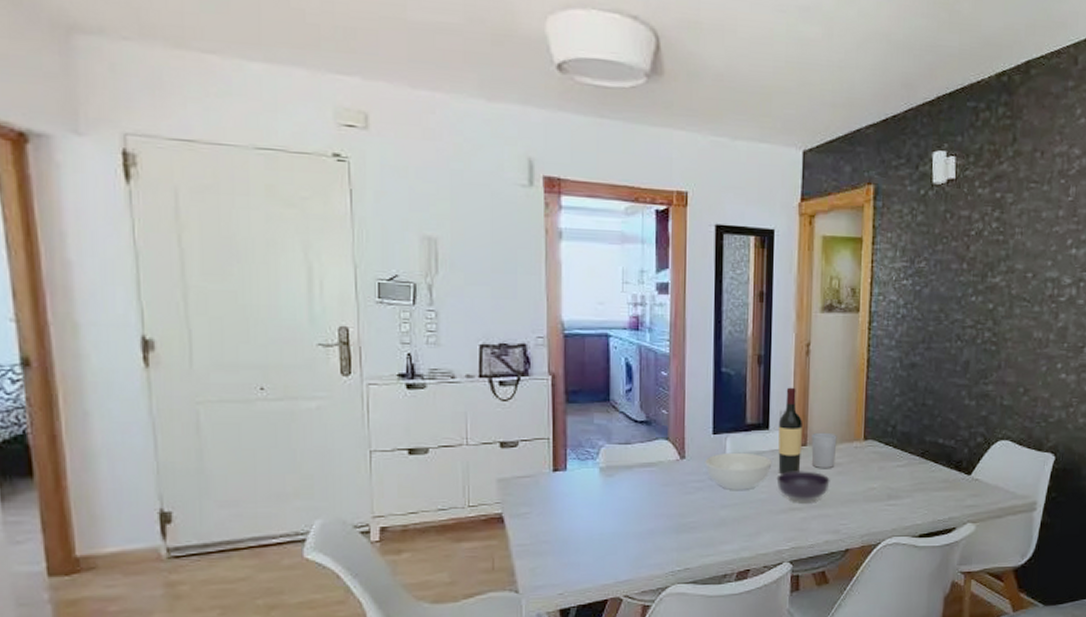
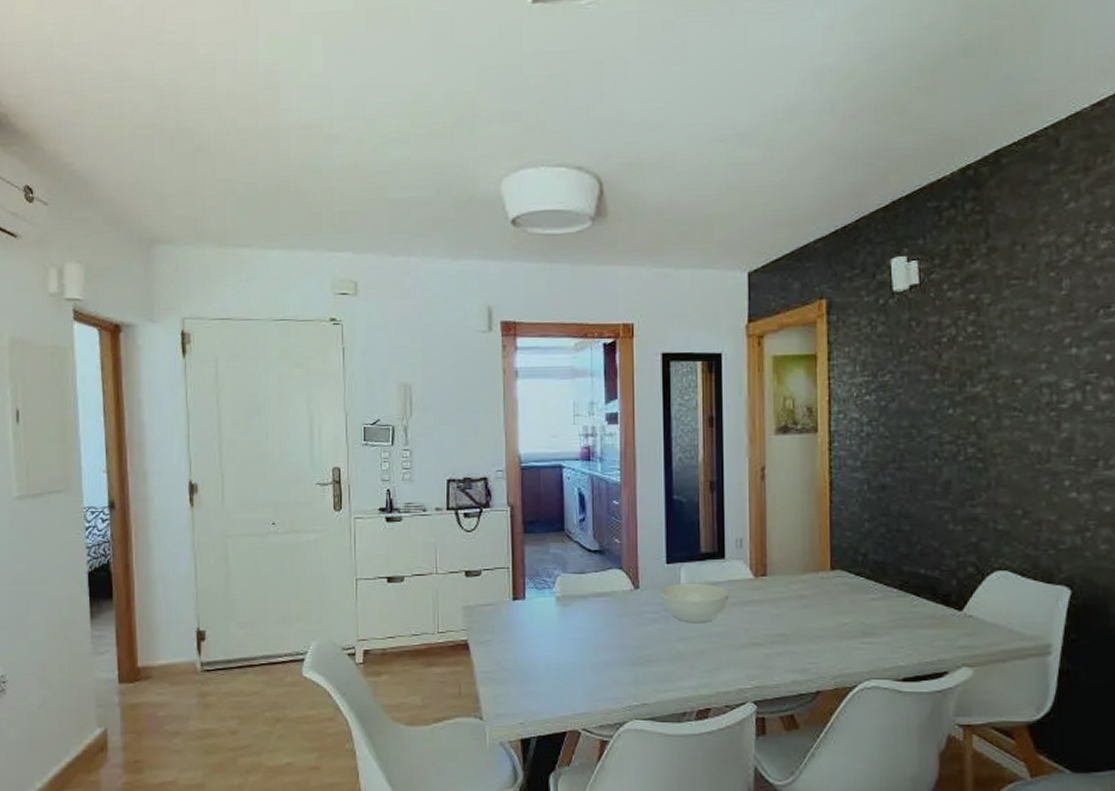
bowl: present [776,471,830,503] -> none [735,603,795,638]
wine bottle: present [778,387,802,474] -> none [734,514,761,606]
candle holder: present [811,432,837,469] -> none [772,561,800,602]

